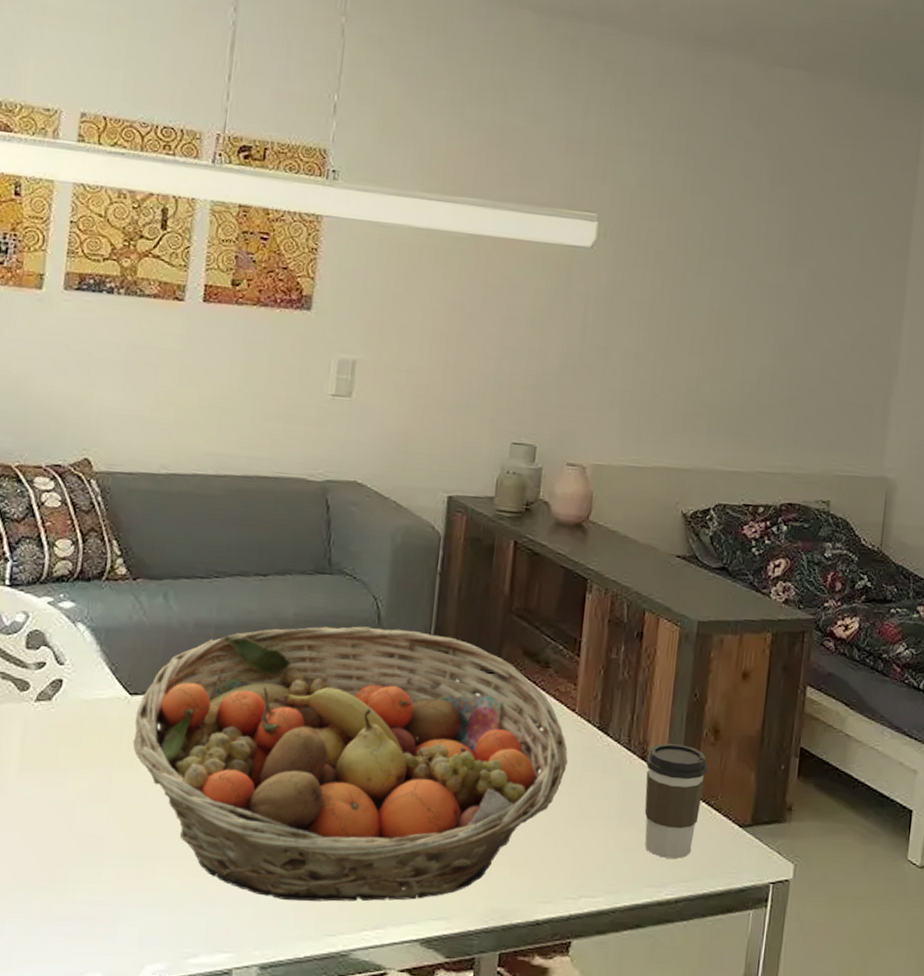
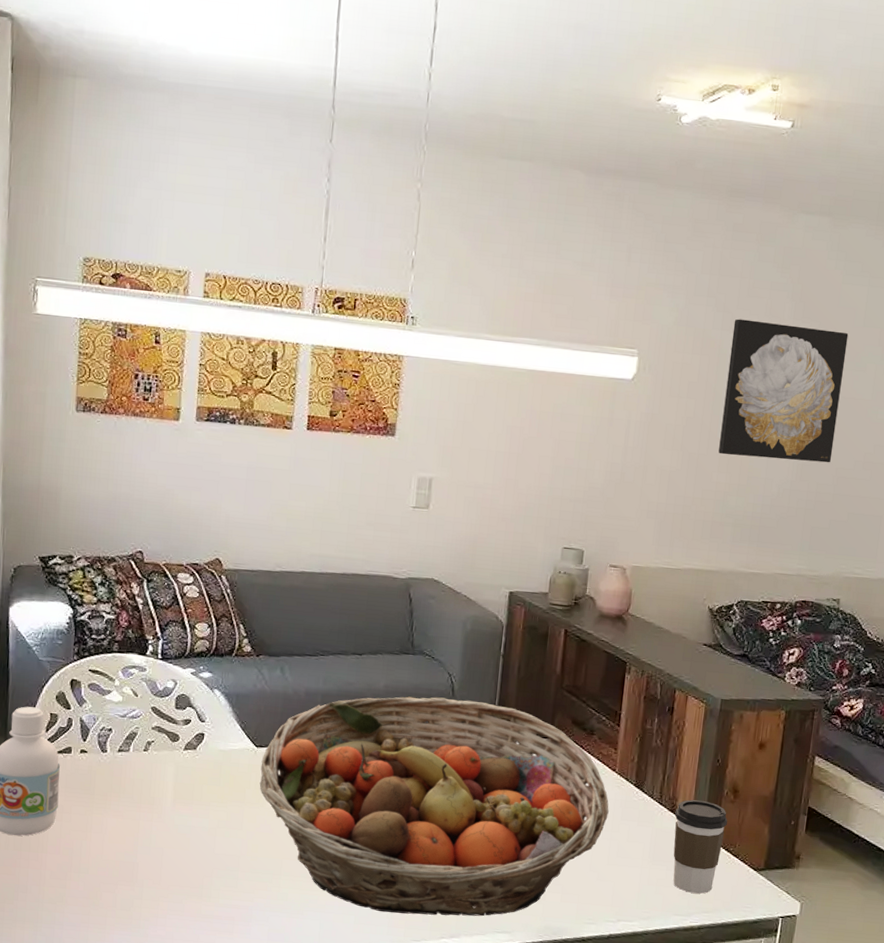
wall art: none [690,181,832,345] -> present [718,319,849,463]

